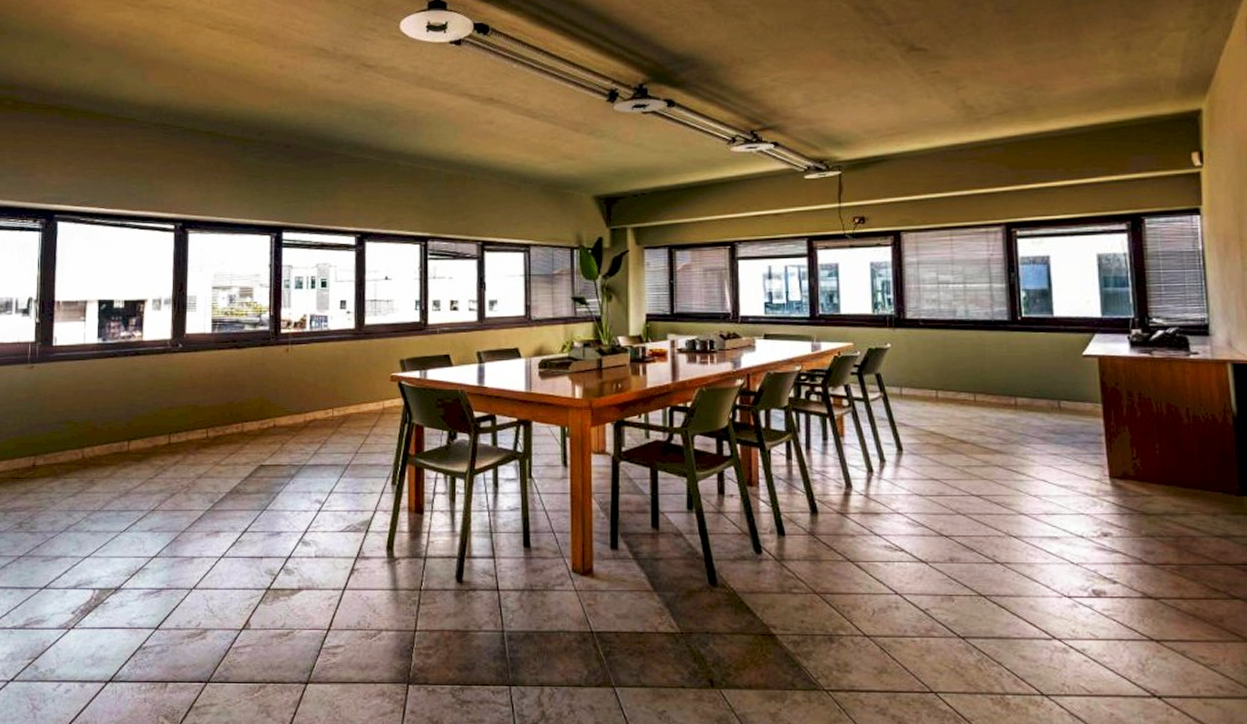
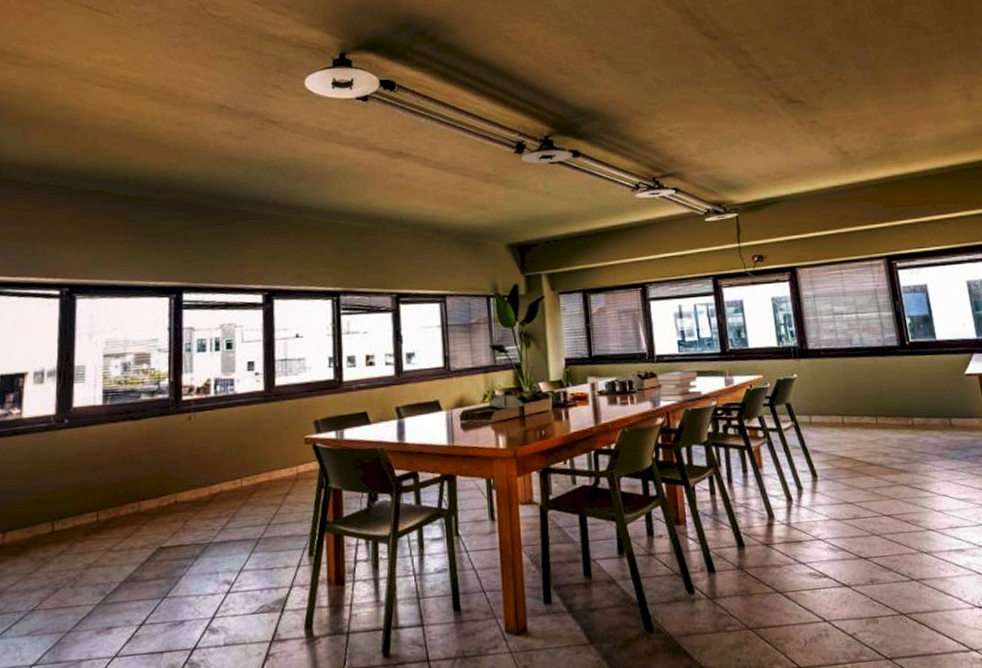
books: none [739,334,787,365] -> present [656,370,704,402]

